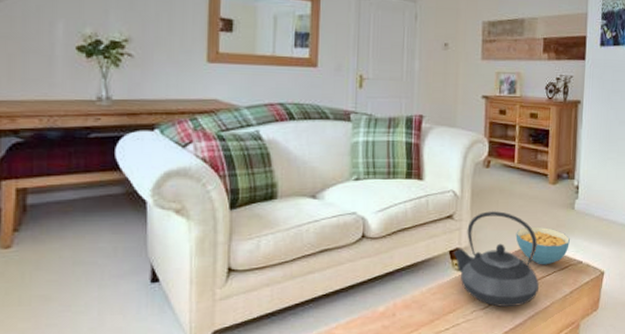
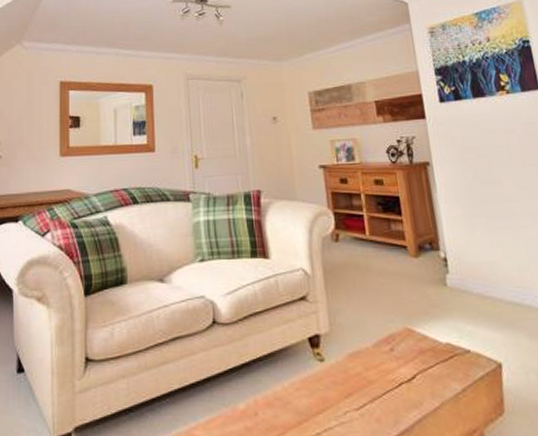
teapot: present [453,211,539,308] -> none [313,290,422,408]
cereal bowl: present [516,226,570,265] -> none [381,307,450,355]

